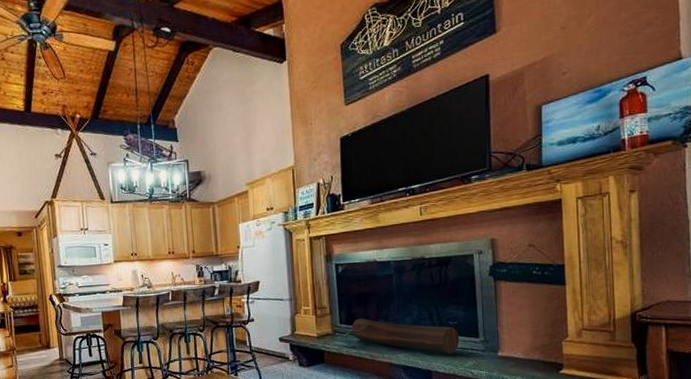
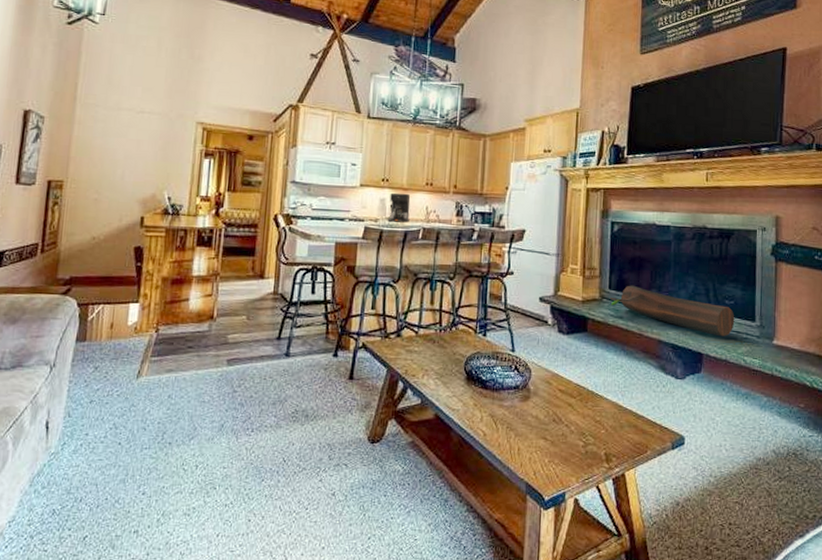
coffee maker: none [140,263,159,290] -> present [387,192,411,223]

